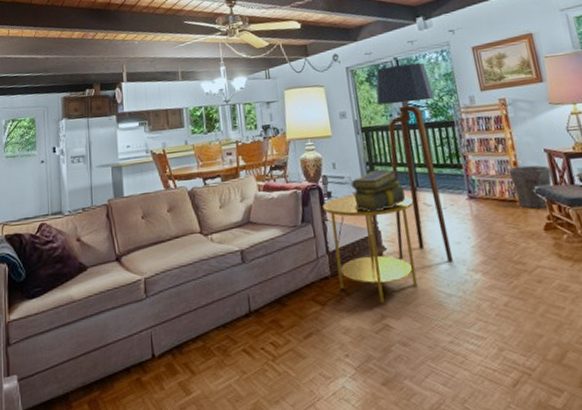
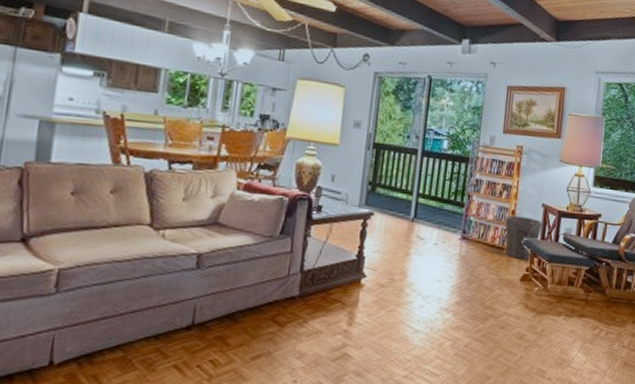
side table: present [323,195,417,304] -> none [305,213,407,332]
stack of books: present [351,170,406,212] -> none [343,192,401,236]
floor lamp: present [376,62,453,262] -> none [377,83,458,299]

